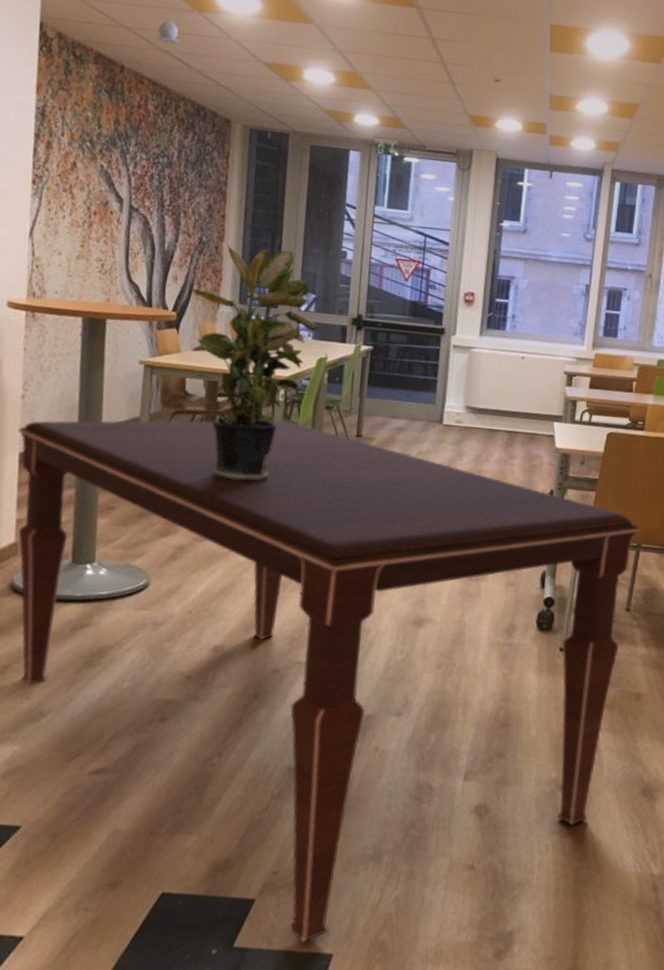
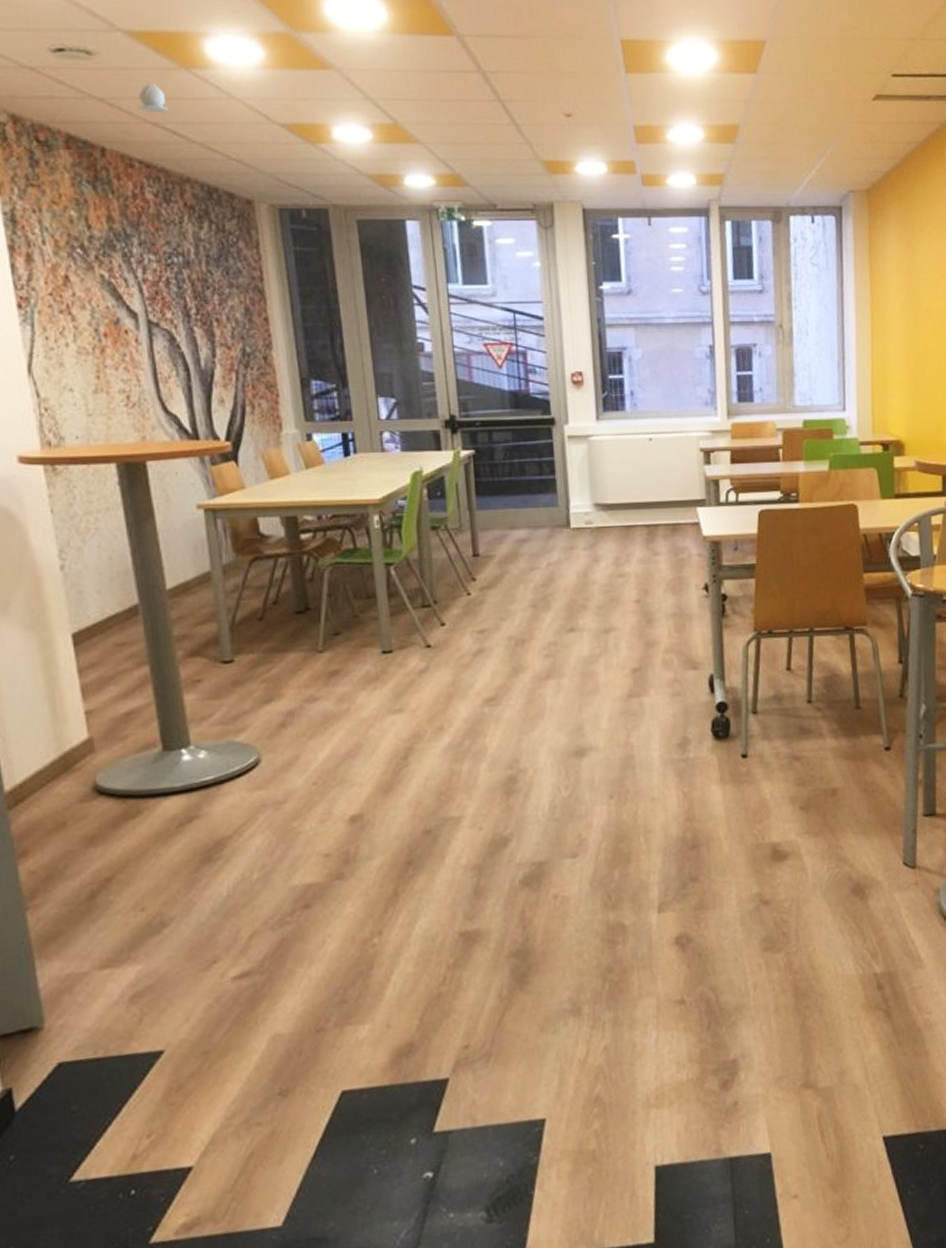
dining table: present [17,420,641,944] -> none [65,549,811,1114]
potted plant: present [190,245,321,482] -> none [244,349,408,629]

